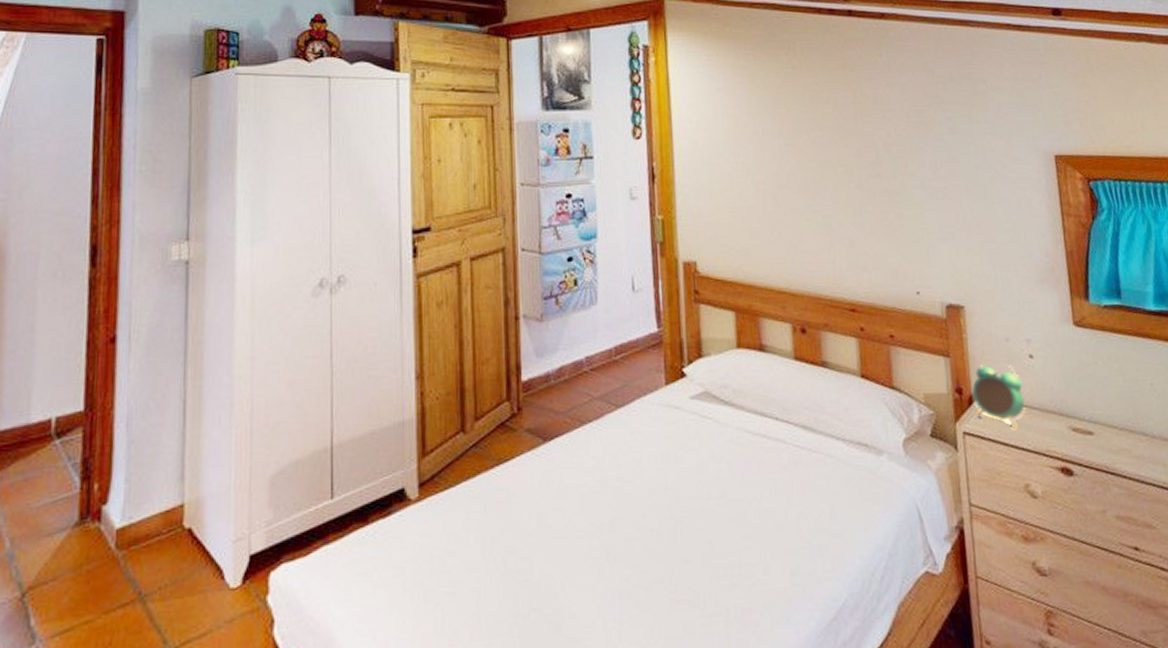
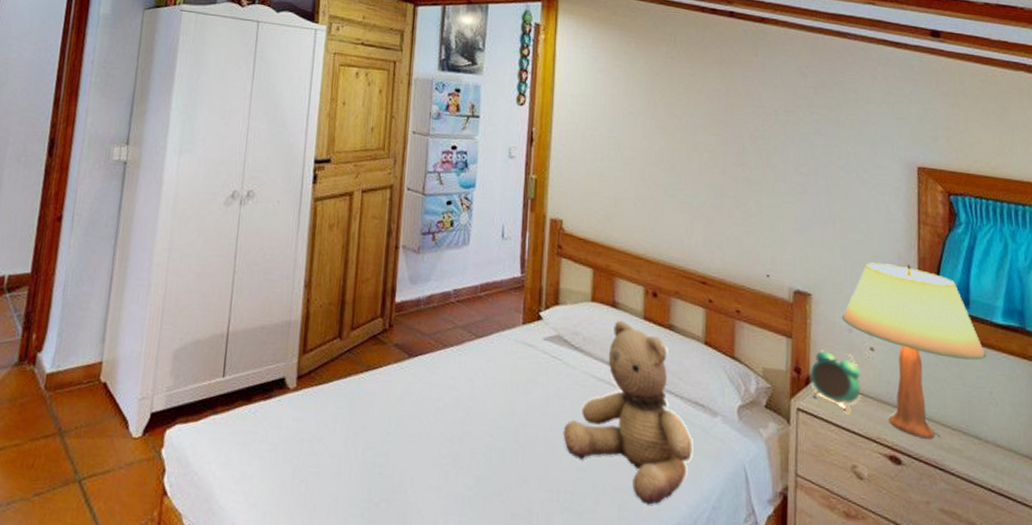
teddy bear: none [722,364,861,564] -> present [563,320,692,505]
table lamp: none [996,260,1144,444] -> present [841,262,987,439]

